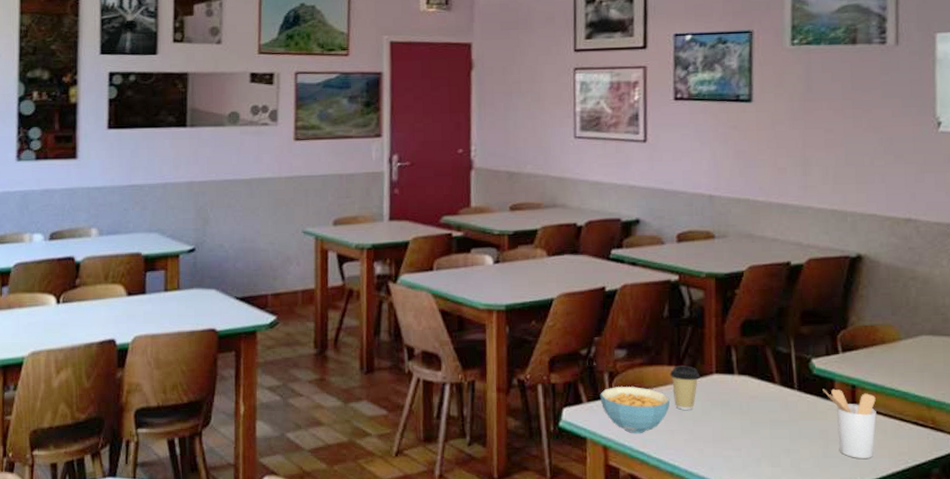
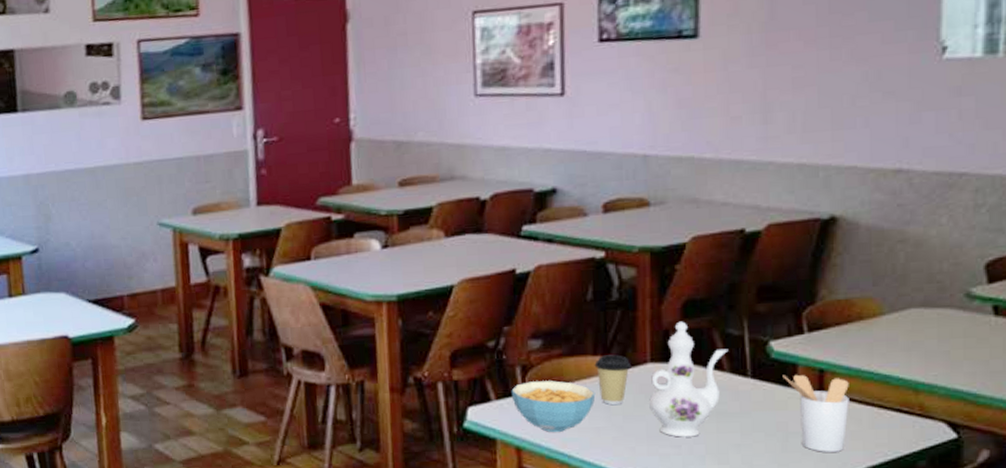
ewer: none [715,338,779,441] -> present [649,321,729,437]

